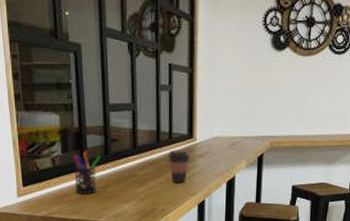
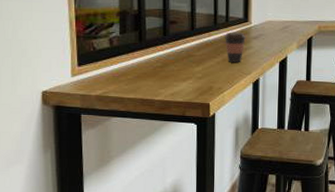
pen holder: present [73,149,101,194] -> none [131,31,159,73]

